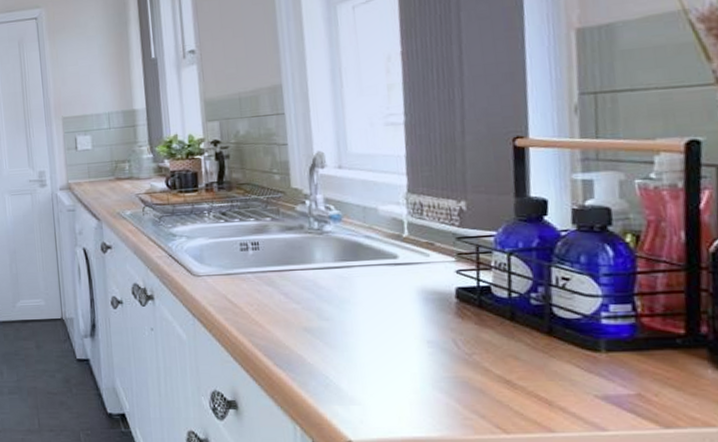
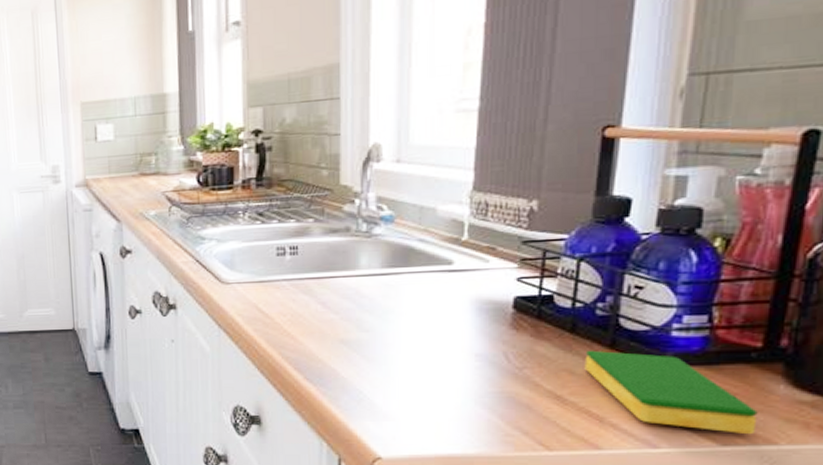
dish sponge: none [527,337,693,418] -> present [584,350,758,435]

